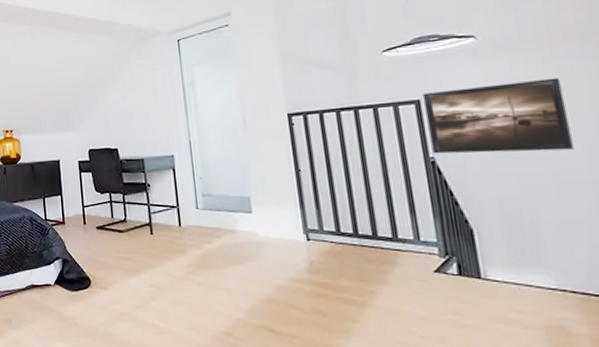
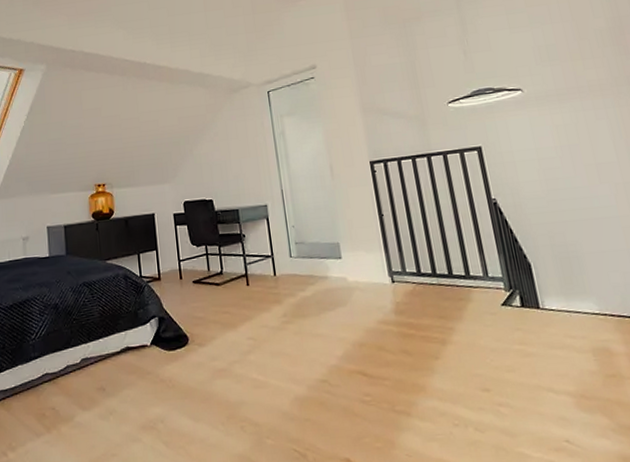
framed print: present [422,77,574,154] -> none [482,125,604,196]

